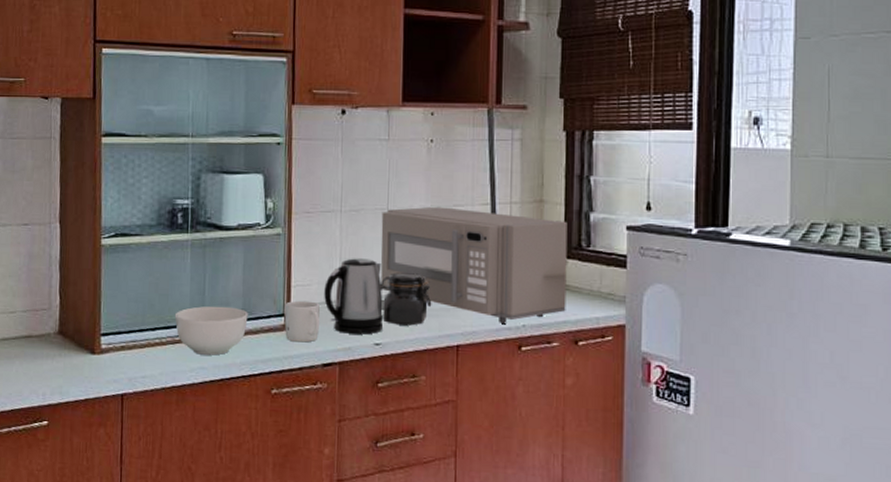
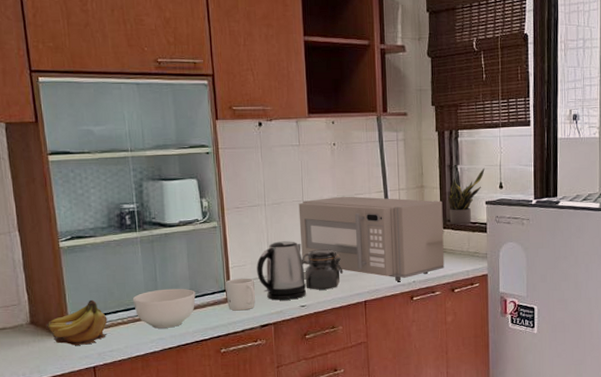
fruit: none [76,311,144,366] -> present [47,299,108,345]
potted plant: none [575,181,627,255] -> present [448,167,485,225]

